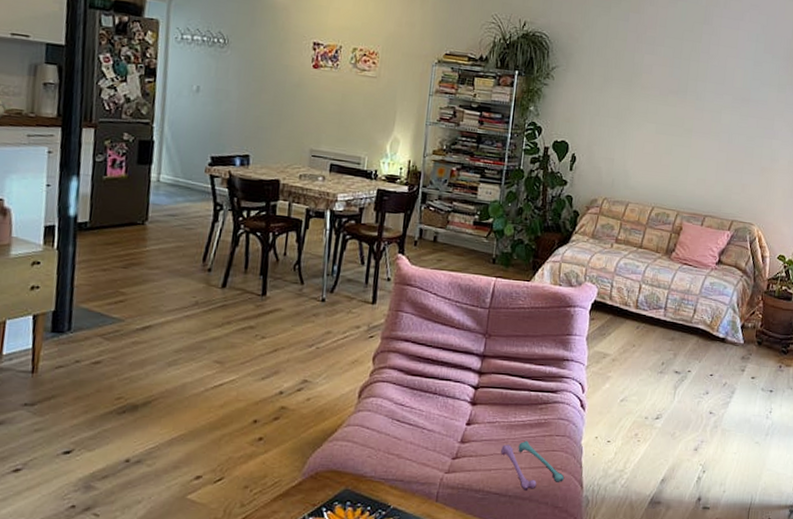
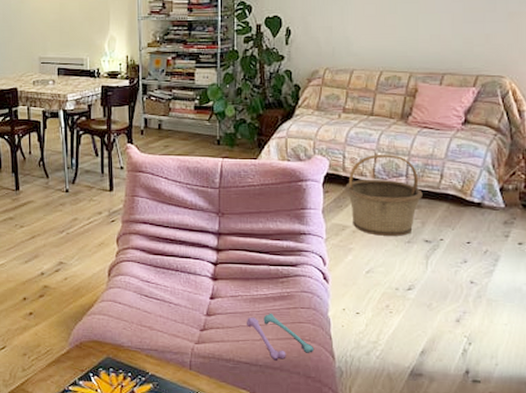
basket: none [610,286,678,366] -> present [345,155,423,236]

